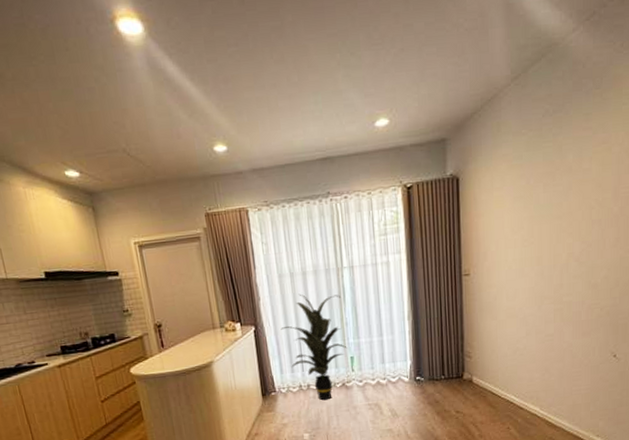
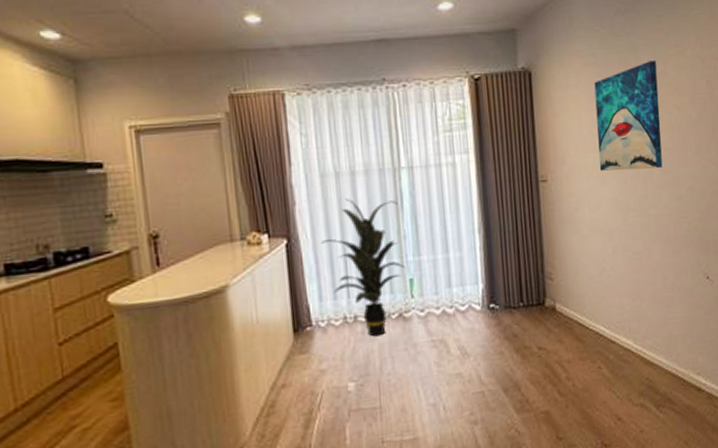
wall art: none [518,159,581,265] -> present [594,61,663,171]

